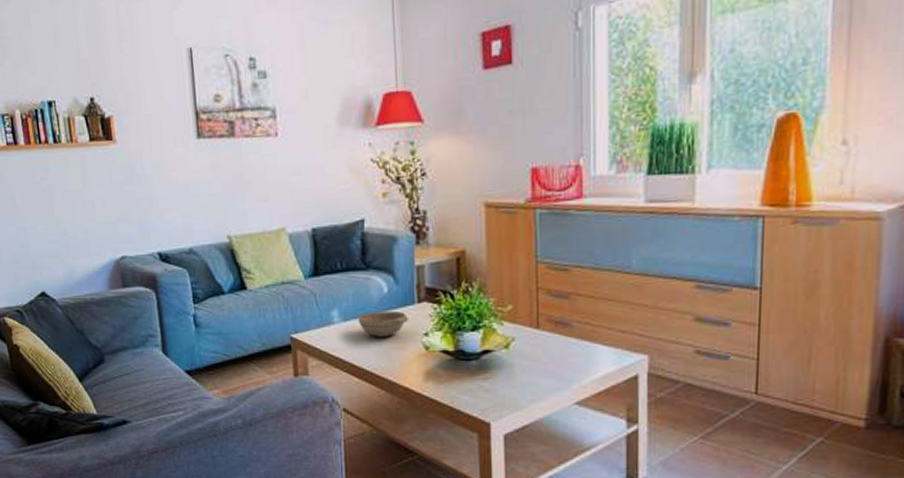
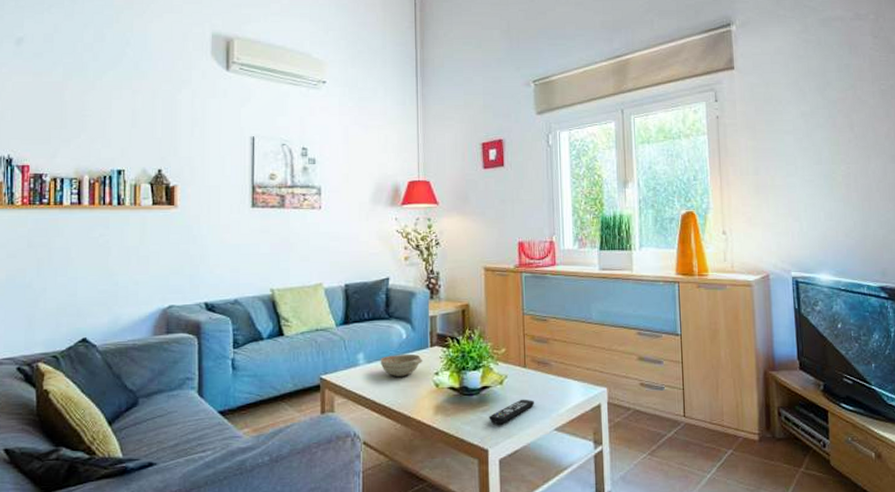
remote control: none [491,366,551,394] -> present [489,399,535,424]

